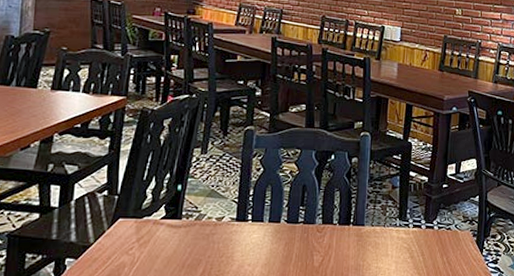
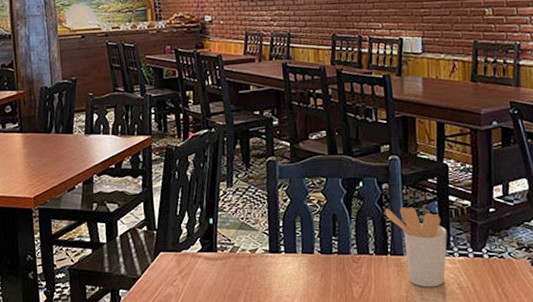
utensil holder: none [352,180,405,257] -> present [385,207,447,288]

